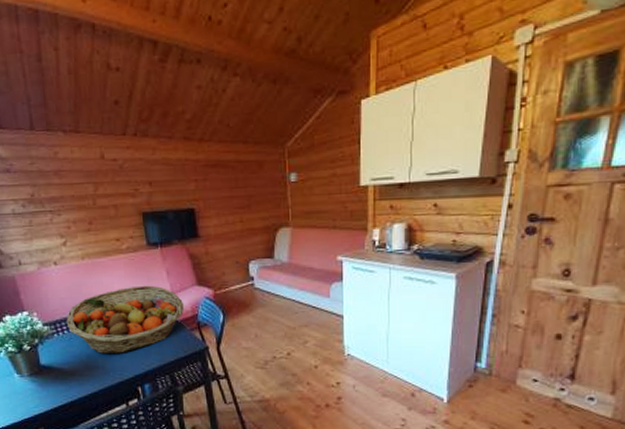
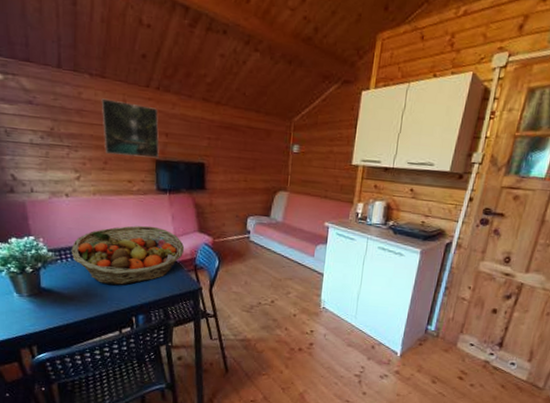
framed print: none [78,154,145,213] -> present [101,98,159,159]

